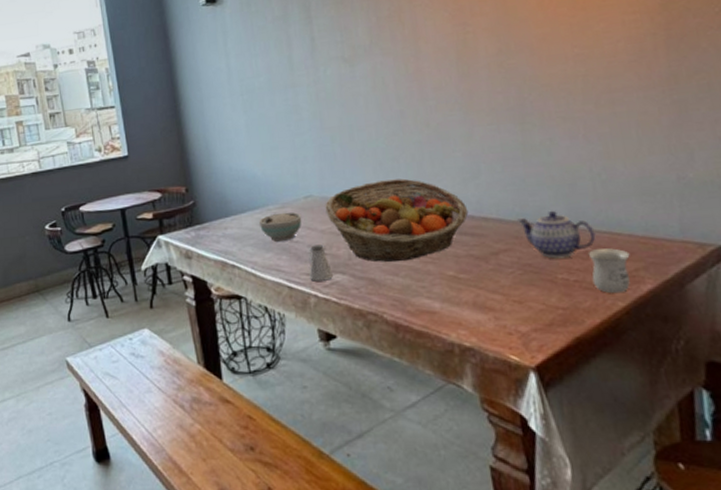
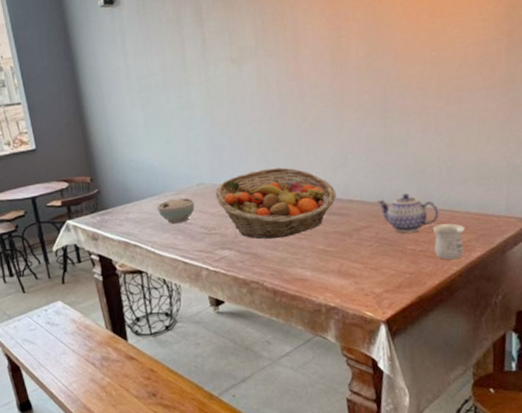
saltshaker: present [309,244,333,282] -> none [201,225,222,257]

